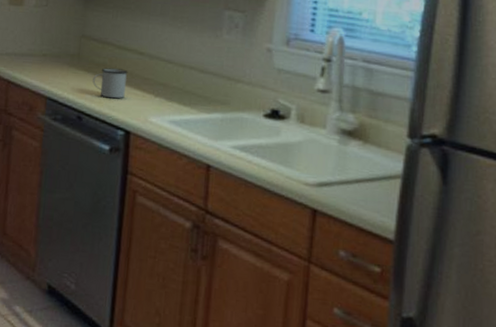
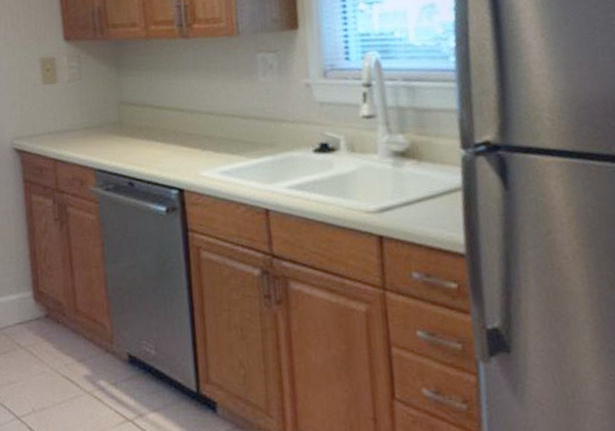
mug: present [92,68,128,99] -> none [138,128,172,160]

